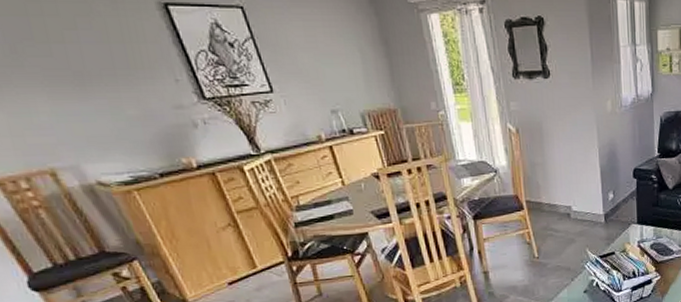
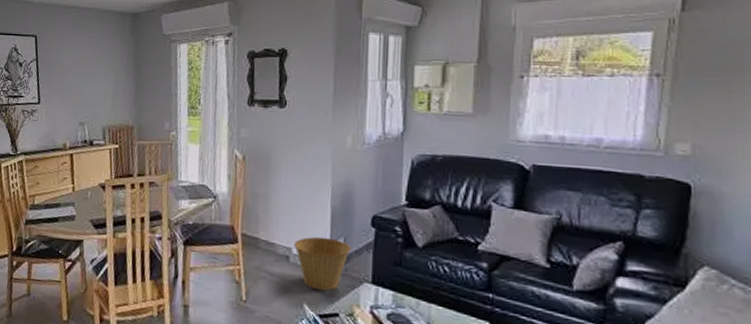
basket: none [573,192,620,237] -> present [294,236,352,291]

